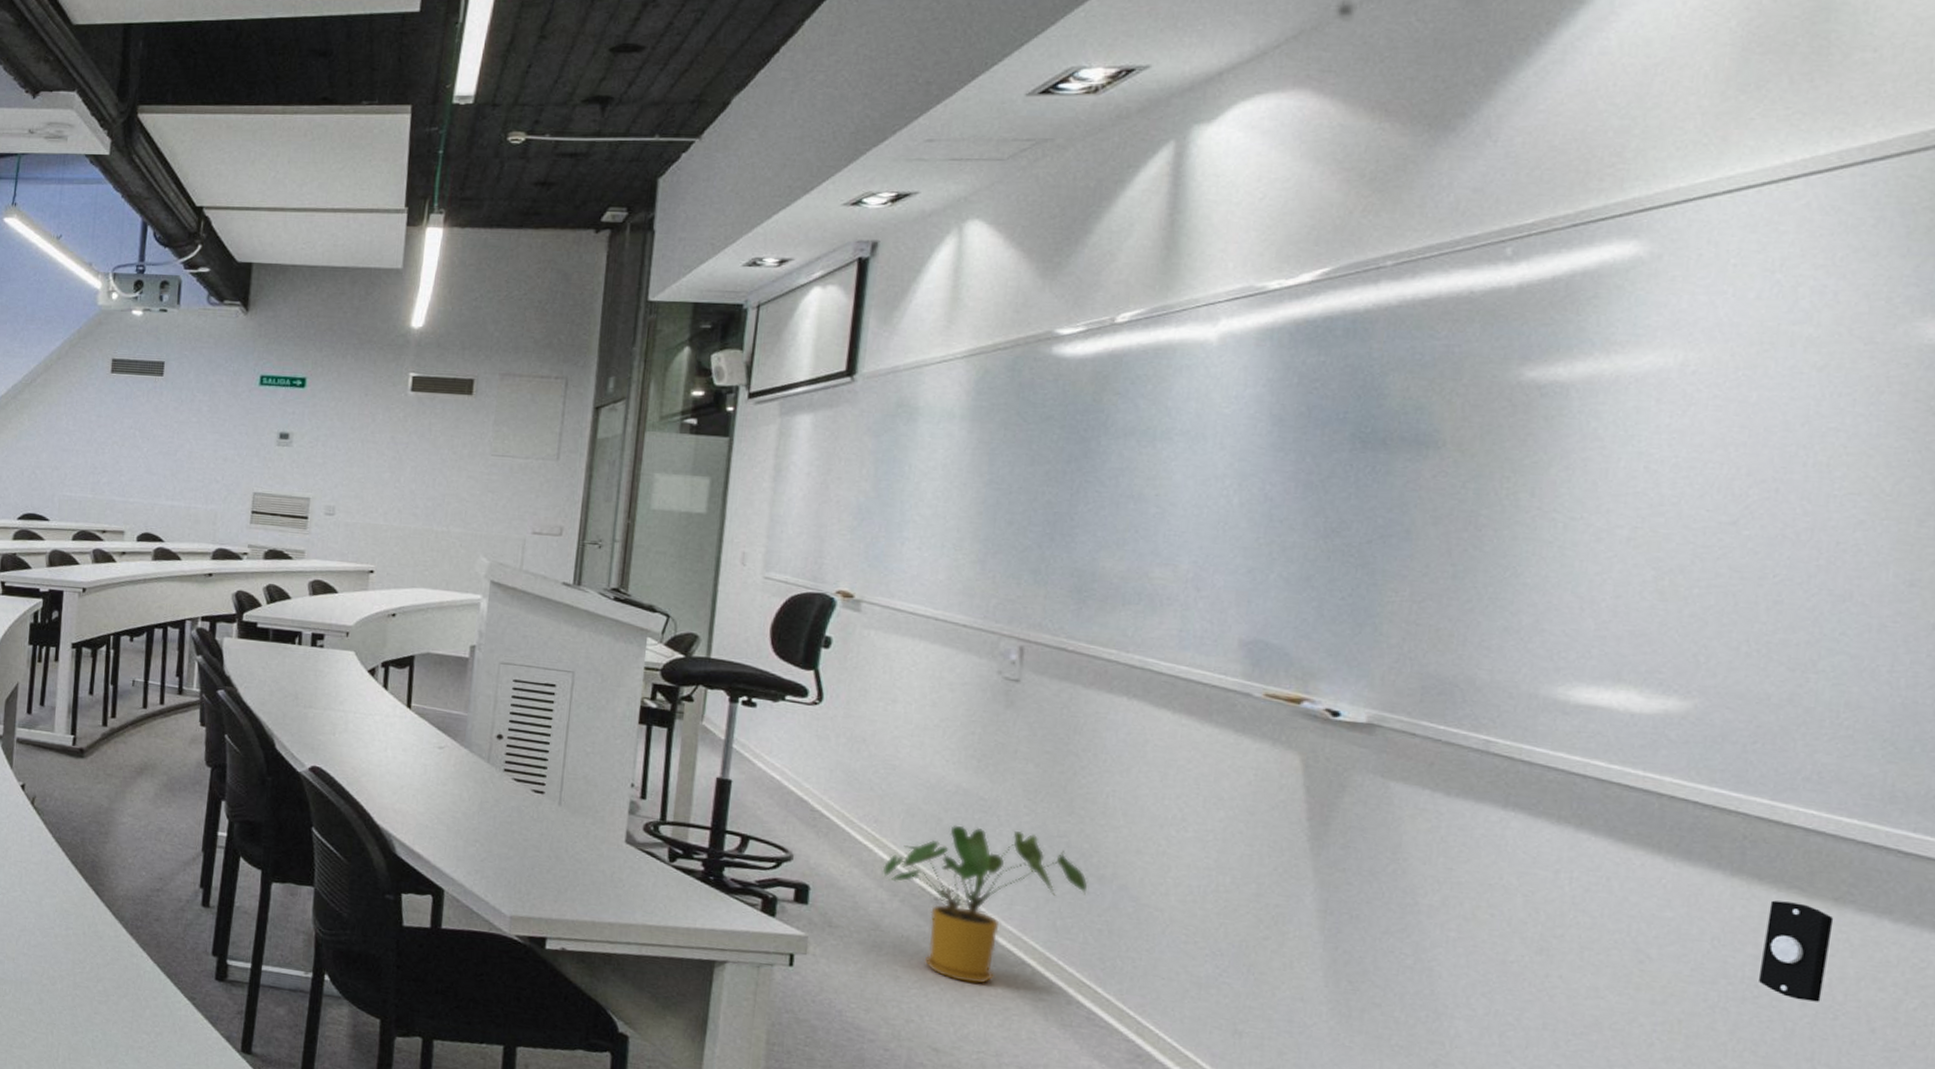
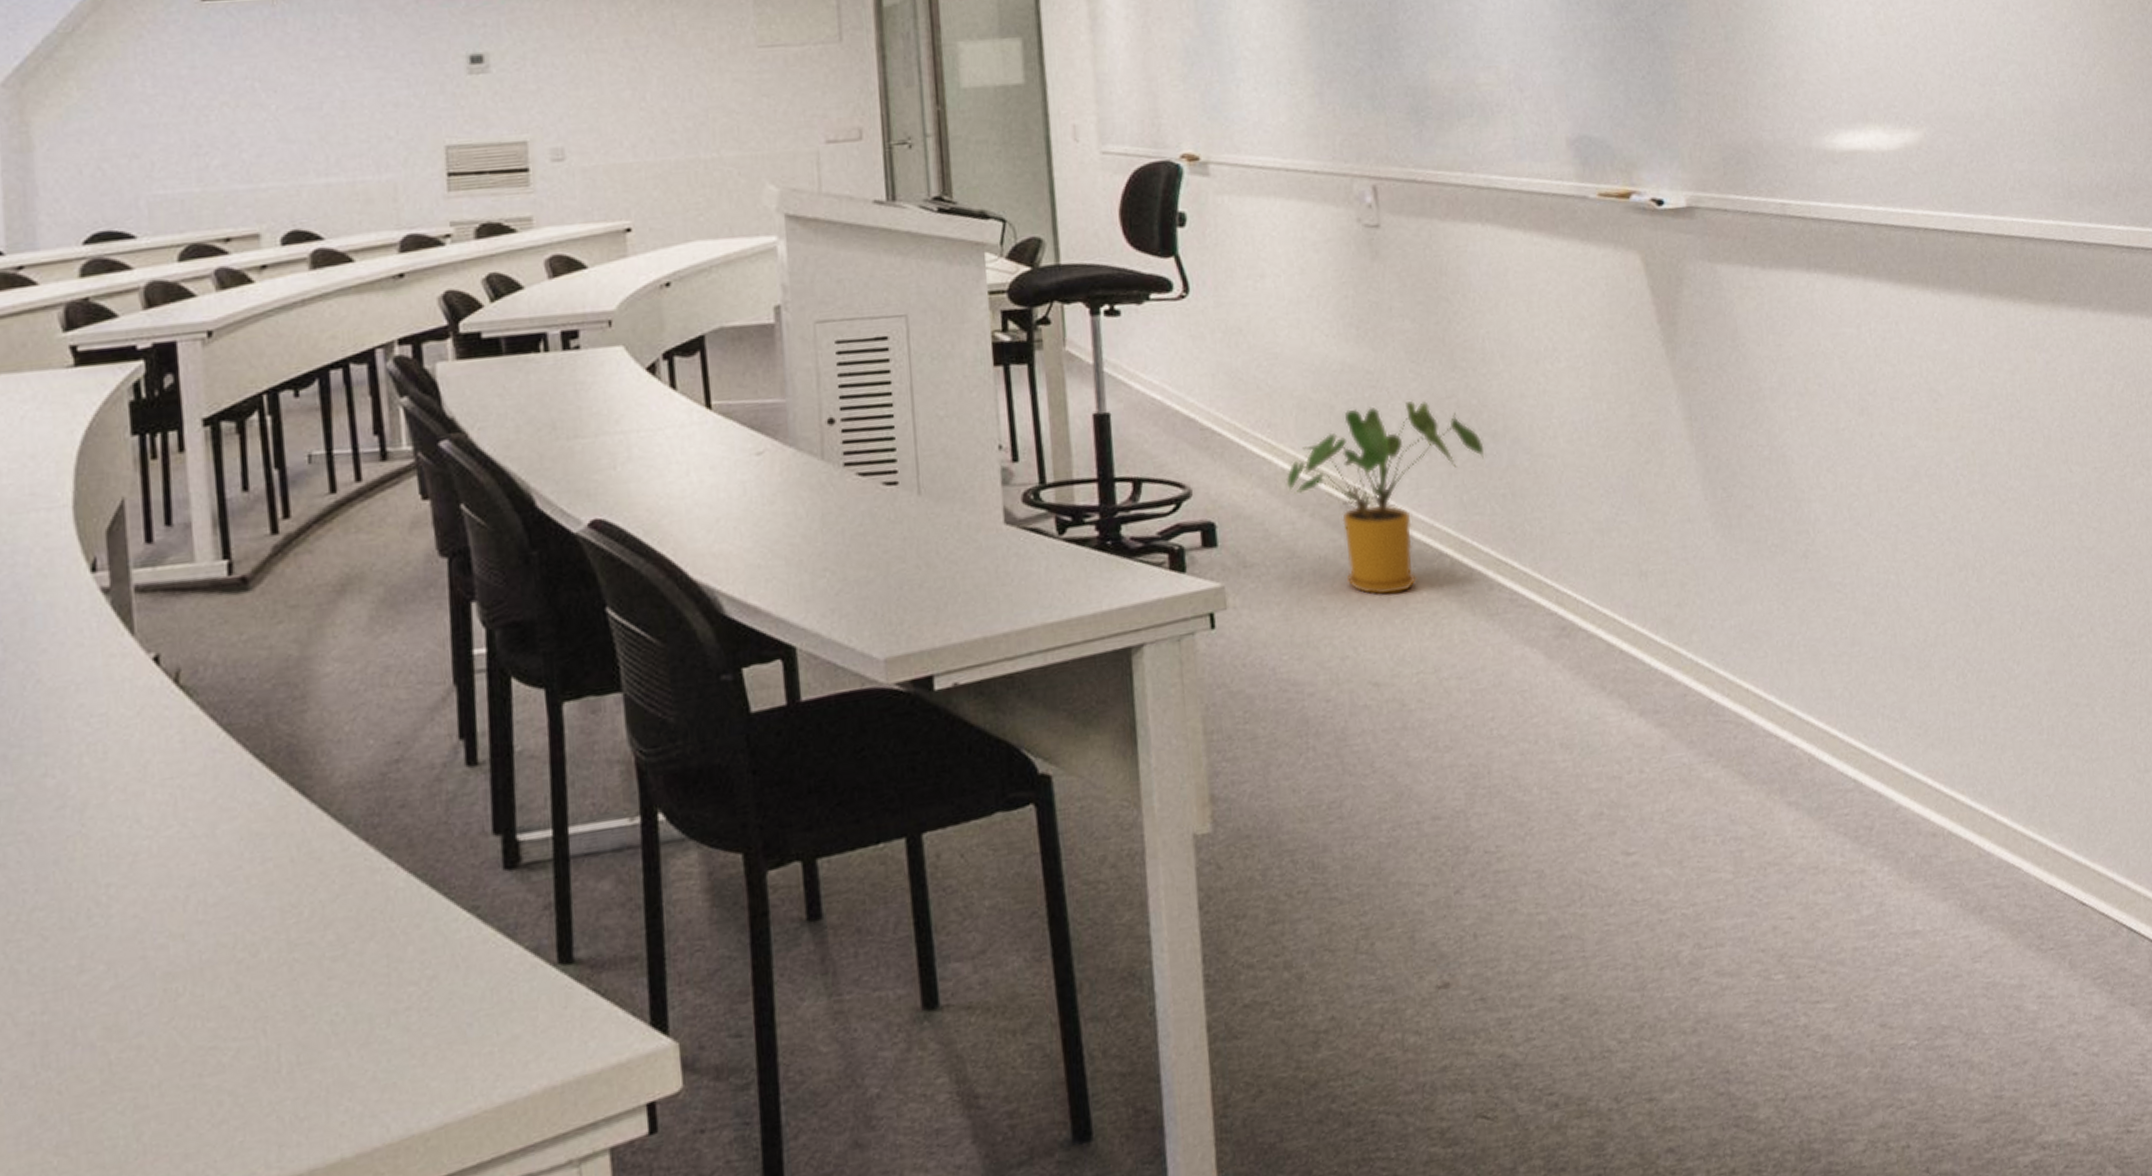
light switch: present [1758,900,1834,1002] -> none [2011,310,2062,406]

